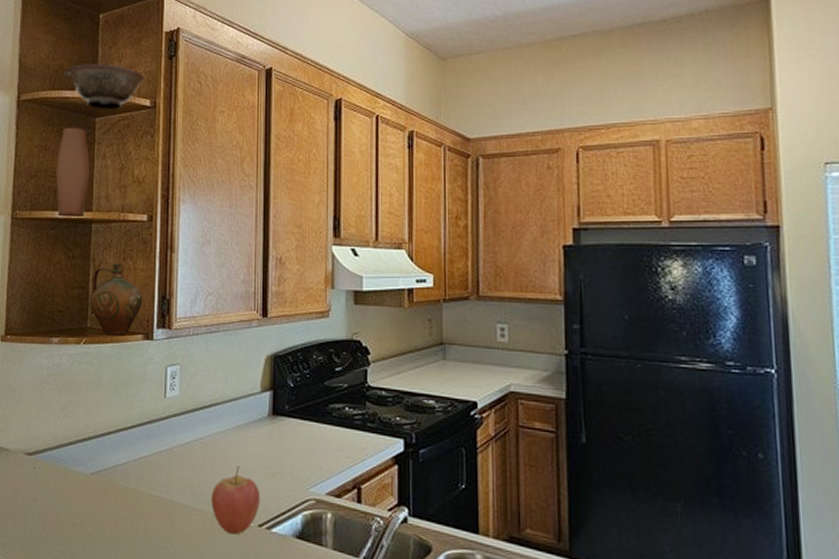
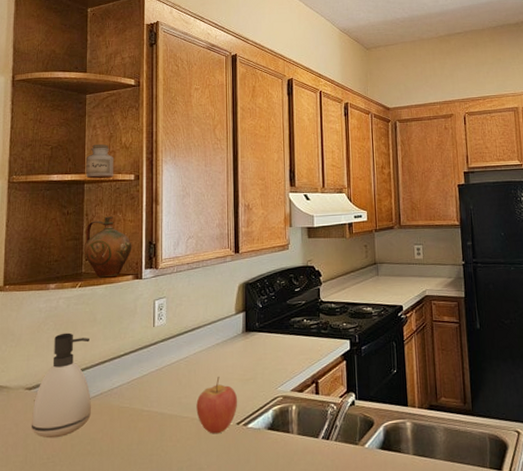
soap dispenser: none [30,395,94,514] -> present [31,332,91,439]
vase: present [55,127,90,217] -> none [50,103,81,179]
decorative bowl: present [64,63,145,111] -> none [56,49,130,89]
jar: none [94,176,126,218] -> present [86,144,115,179]

